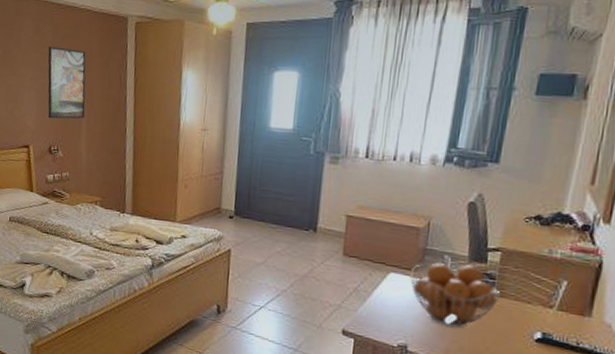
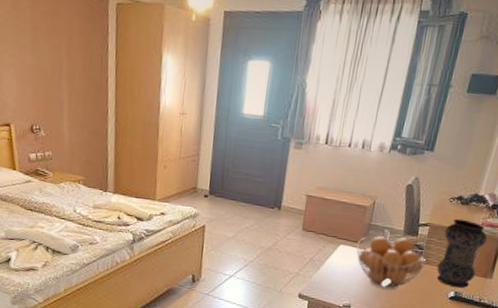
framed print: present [48,46,86,119] -> none [27,23,67,99]
vase: none [515,242,580,329] -> present [436,218,488,288]

